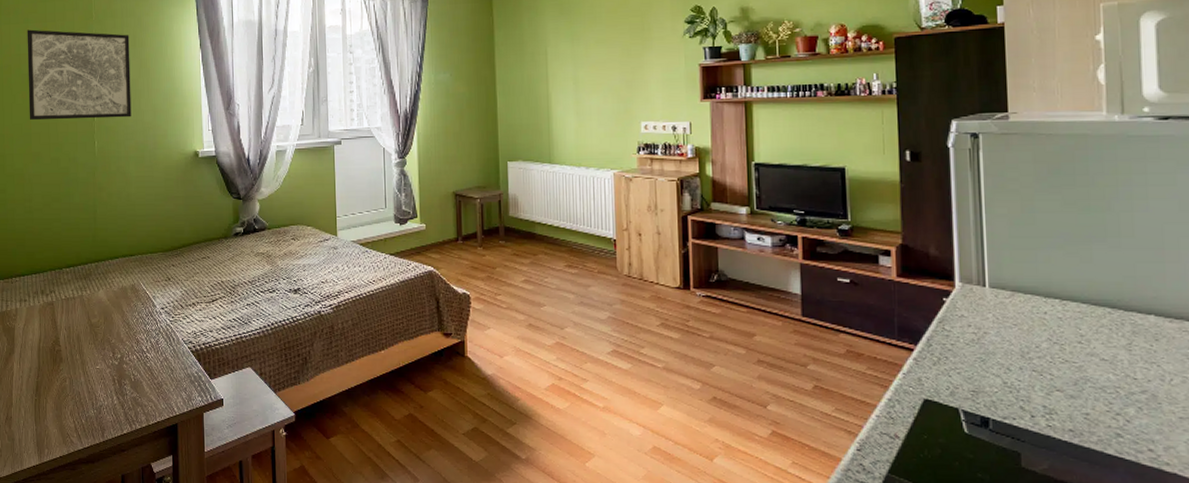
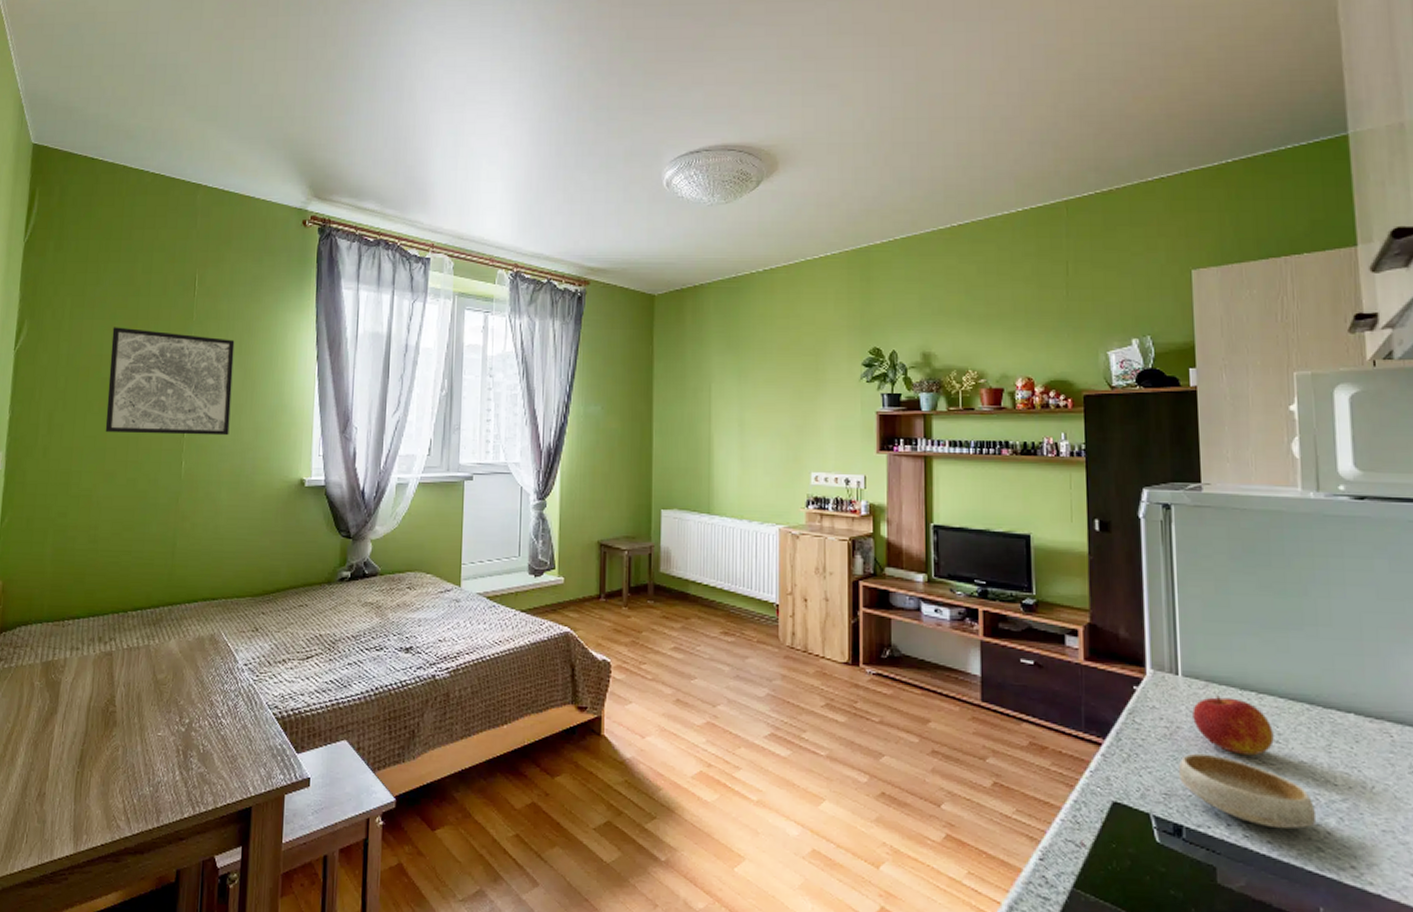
bowl: none [985,355,1117,419] -> present [1178,753,1317,830]
apple: none [999,303,1076,356] -> present [1192,695,1274,756]

